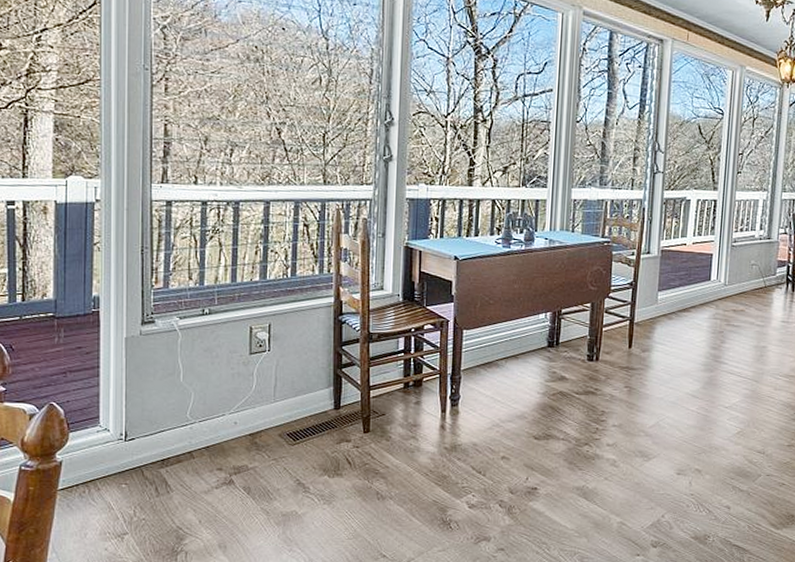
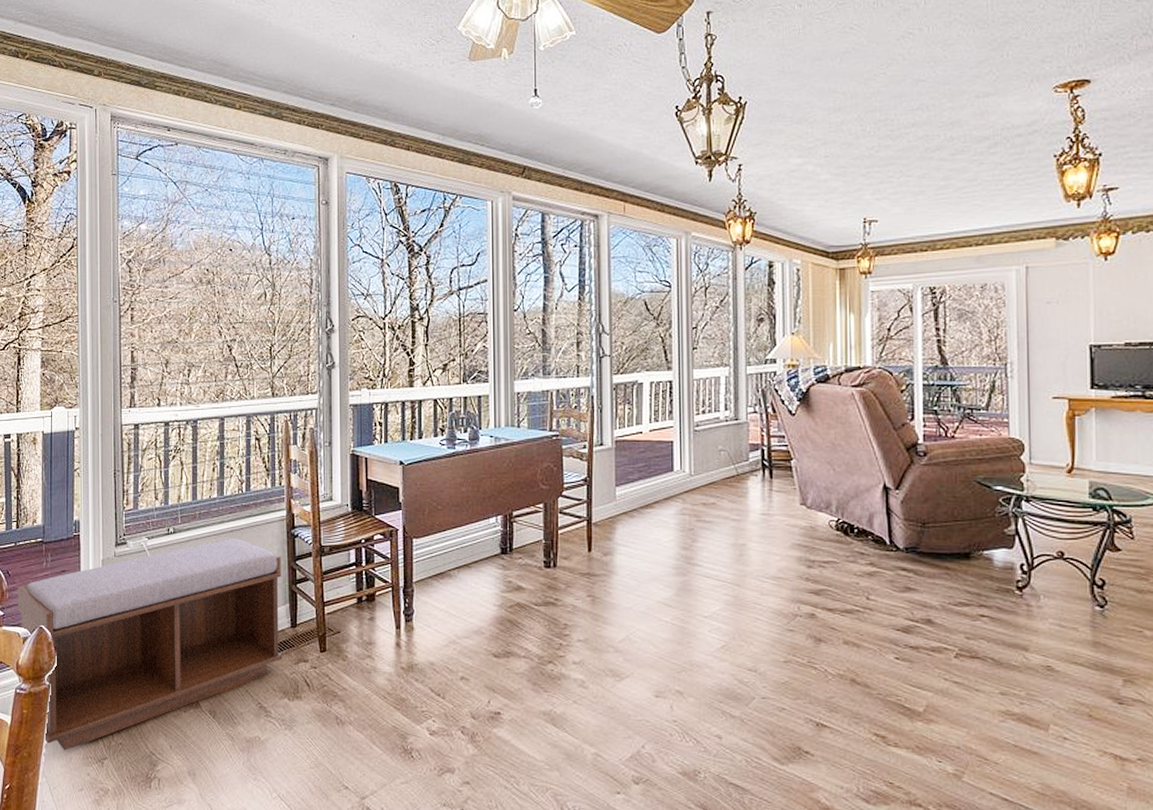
bench: none [22,322,327,527] -> present [17,538,283,751]

